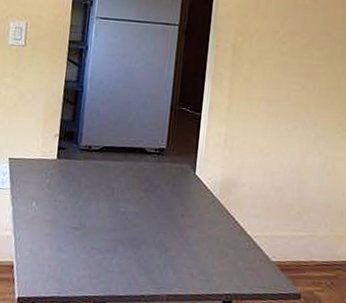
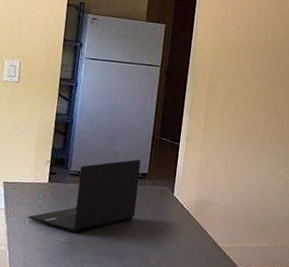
laptop: none [35,132,158,216] -> present [28,159,141,232]

